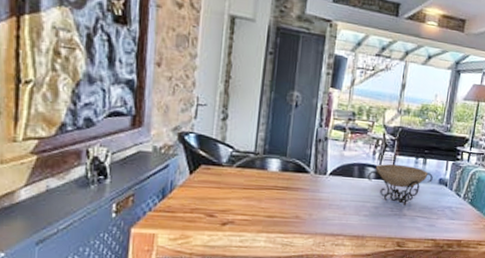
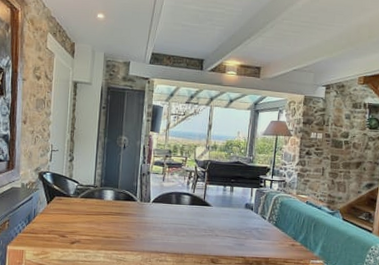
decorative bowl: present [367,163,433,205] -> none [184,191,240,227]

